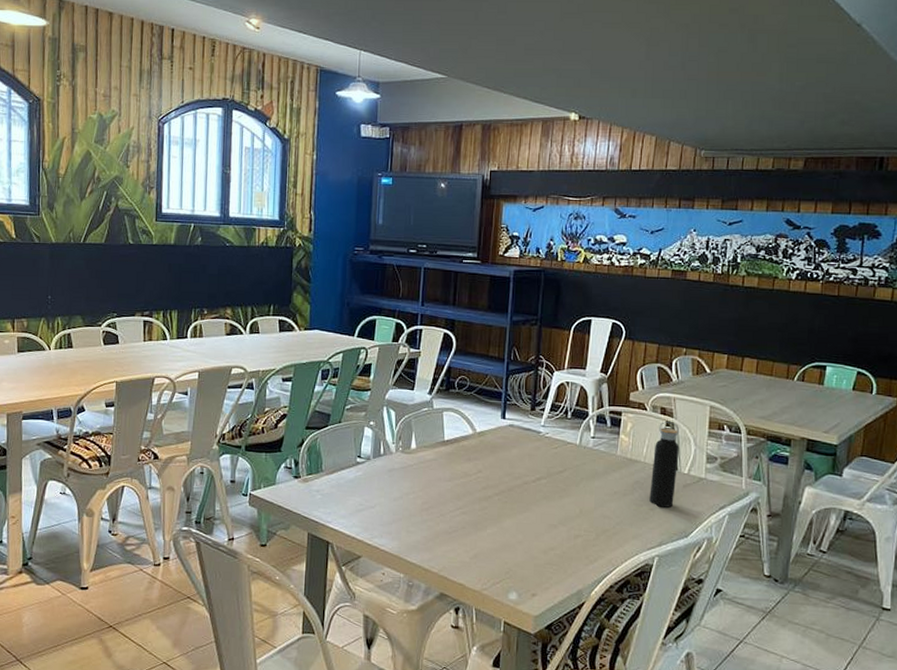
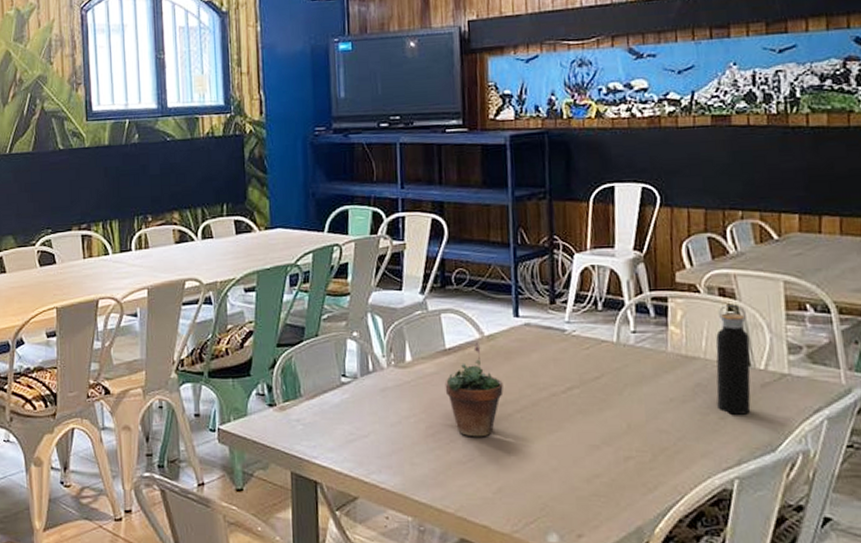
succulent plant: none [440,436,487,514] -> present [444,342,504,437]

